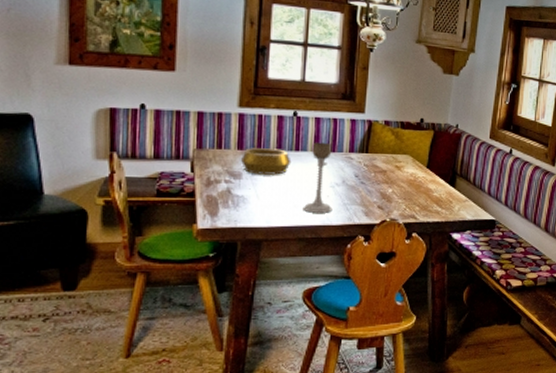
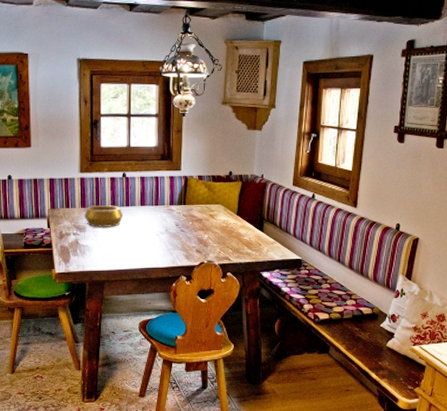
candle holder: present [303,142,333,213] -> none [135,198,159,258]

